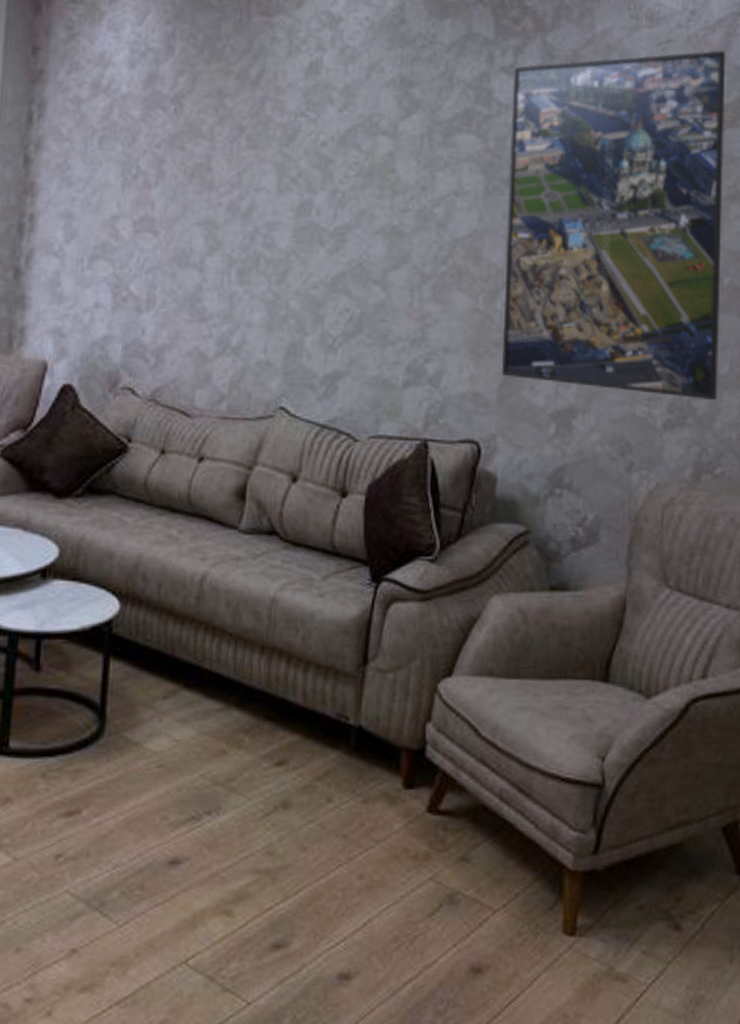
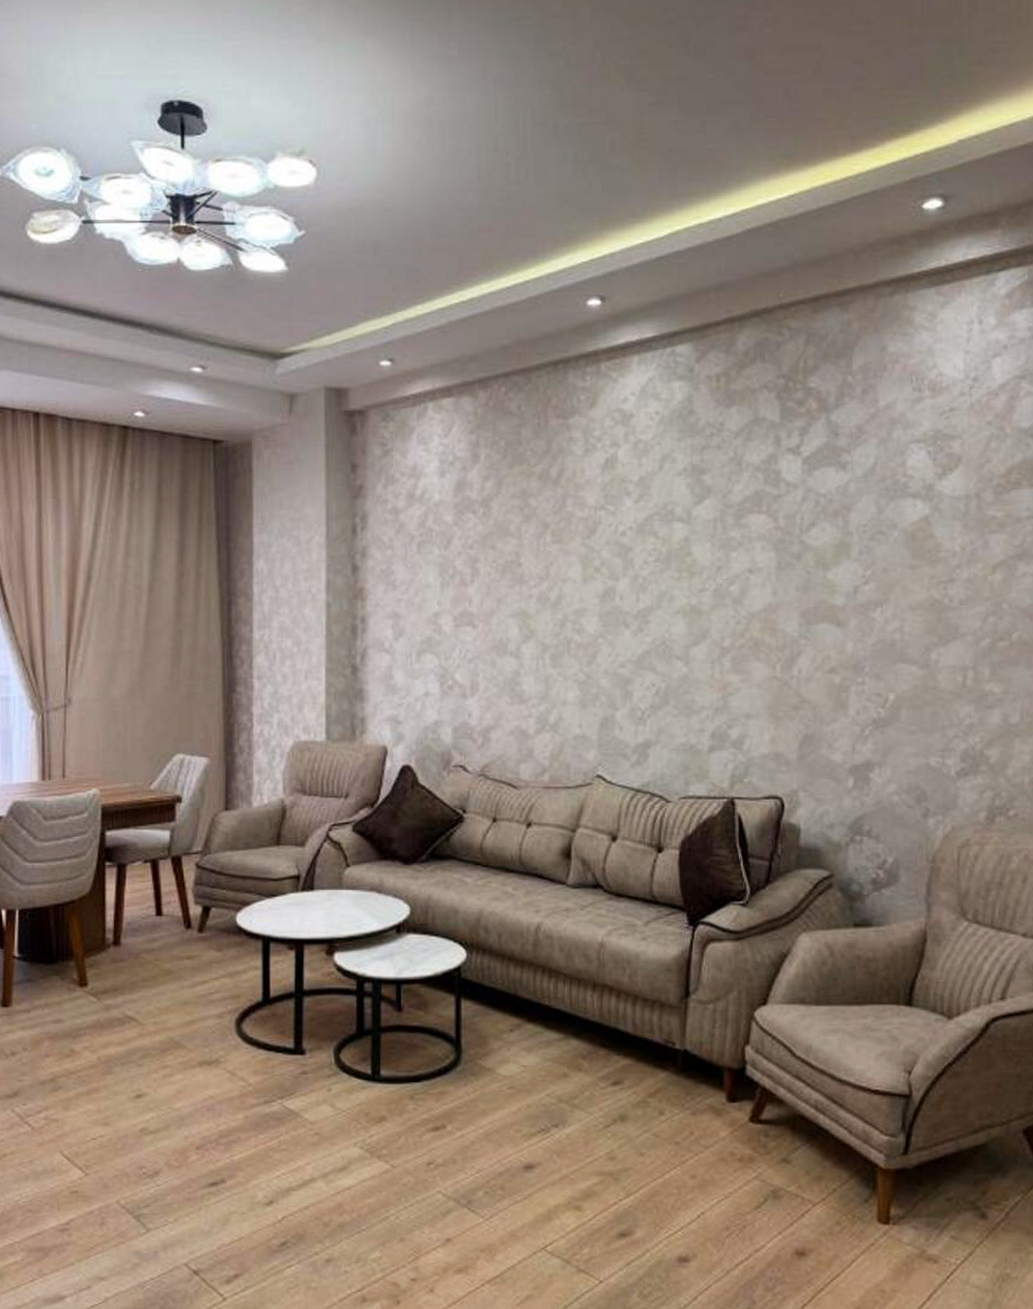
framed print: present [502,49,726,401] -> none [799,414,1010,749]

